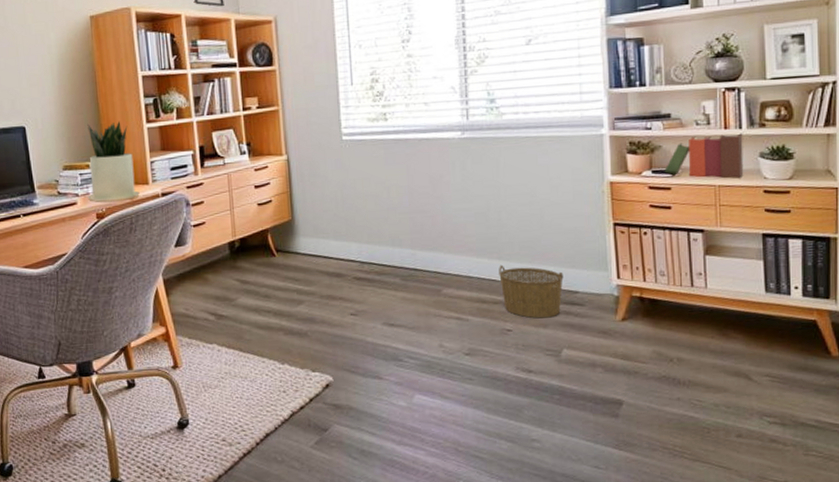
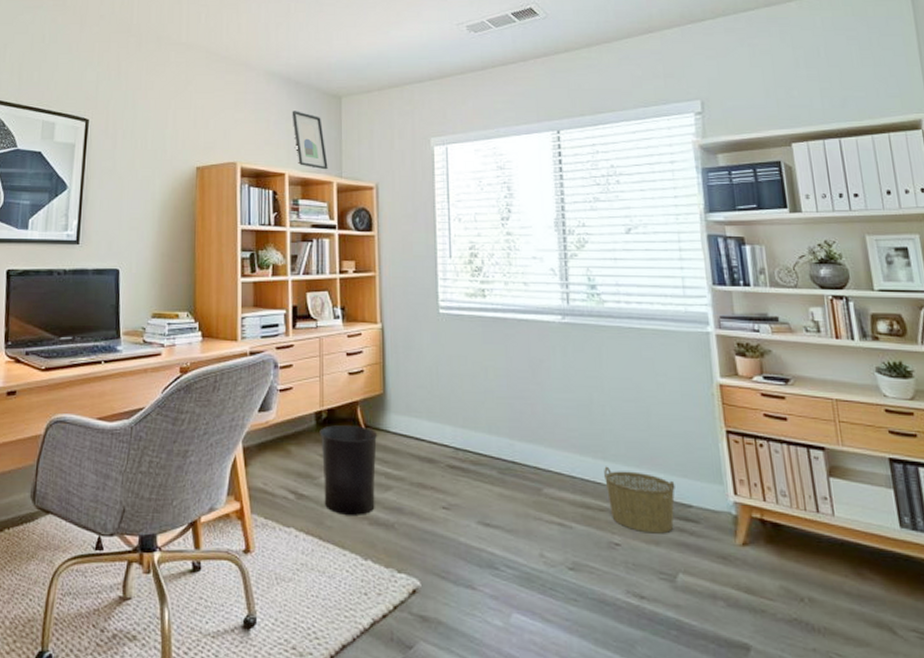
planter: present [87,121,140,203] -> none [173,272,227,357]
waste bin: none [233,251,289,329] -> present [319,425,378,515]
books: present [664,133,744,179] -> none [776,343,862,393]

